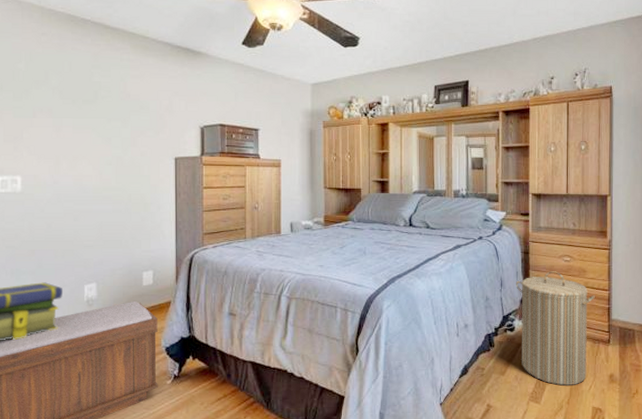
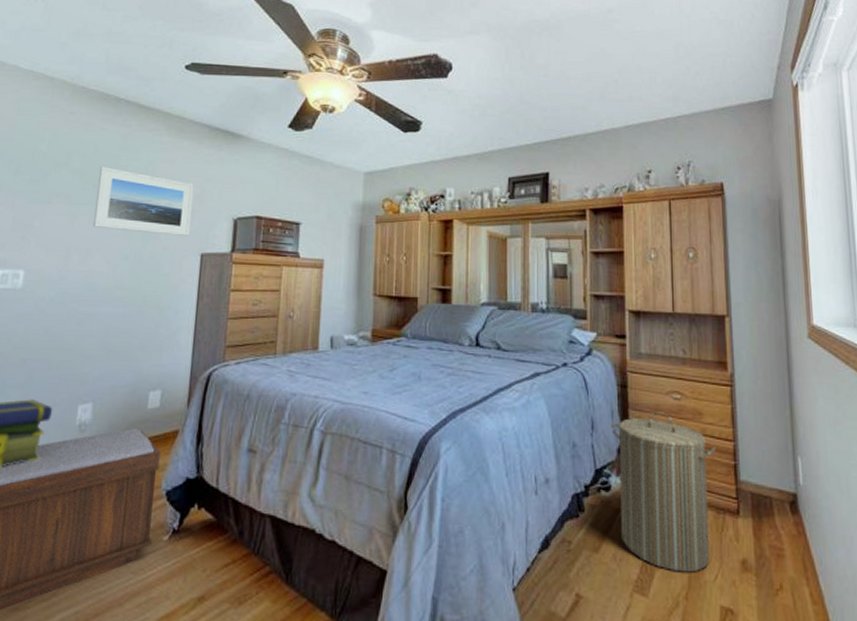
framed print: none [76,82,163,144] -> present [92,165,194,237]

